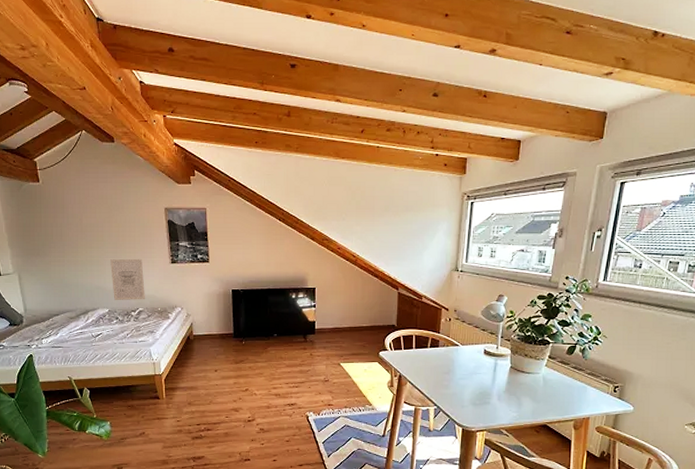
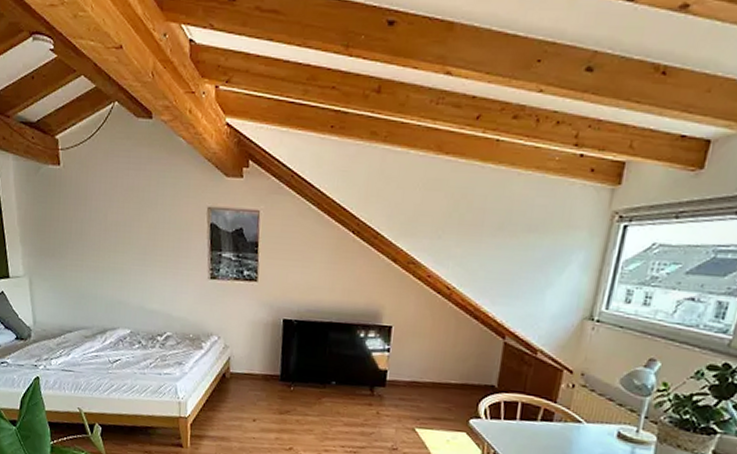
wall art: present [110,258,145,301] -> none [136,268,176,323]

